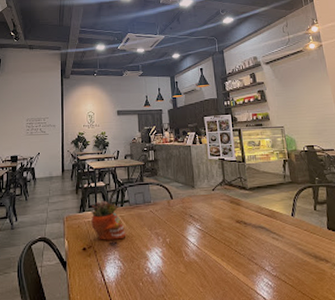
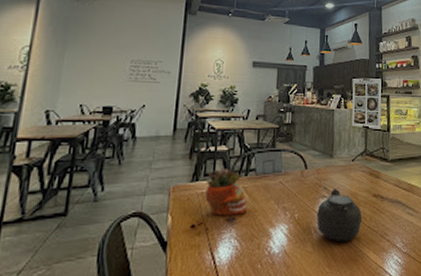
teapot: none [183,216,229,265] -> present [315,189,363,243]

